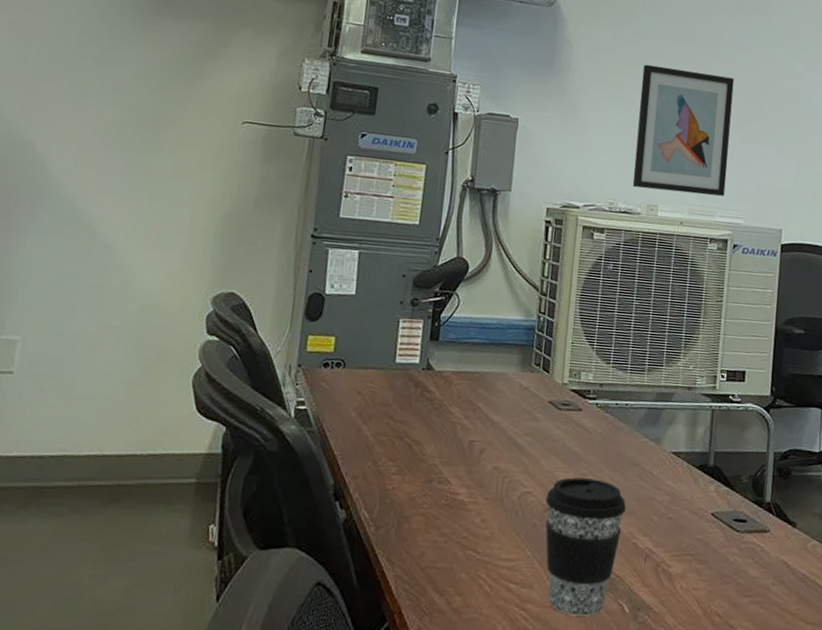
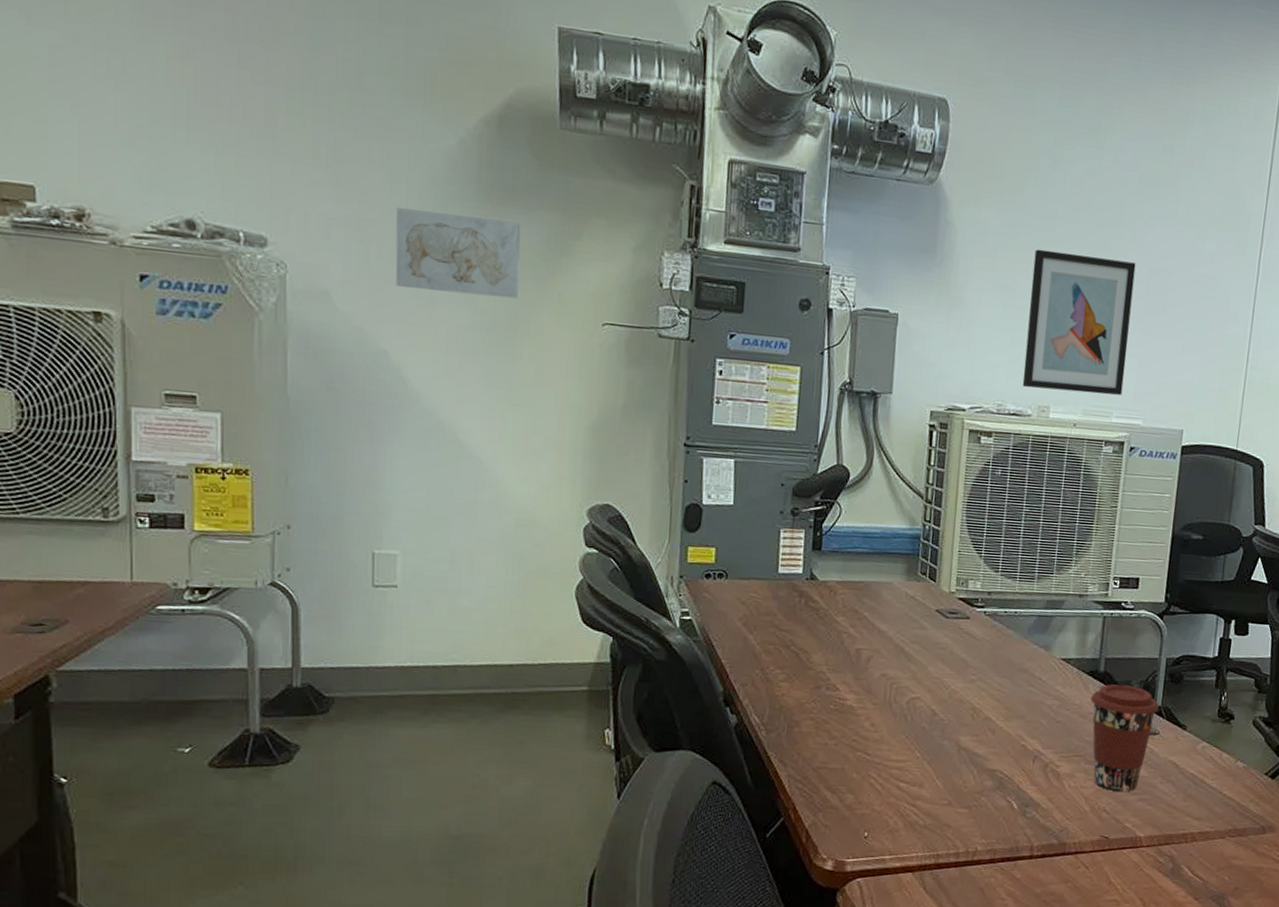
wall art: none [50,15,175,98] -> present [395,208,521,299]
coffee cup: present [545,477,626,616] -> none [934,683,1015,812]
coffee cup: none [701,479,769,595] -> present [1091,684,1159,793]

